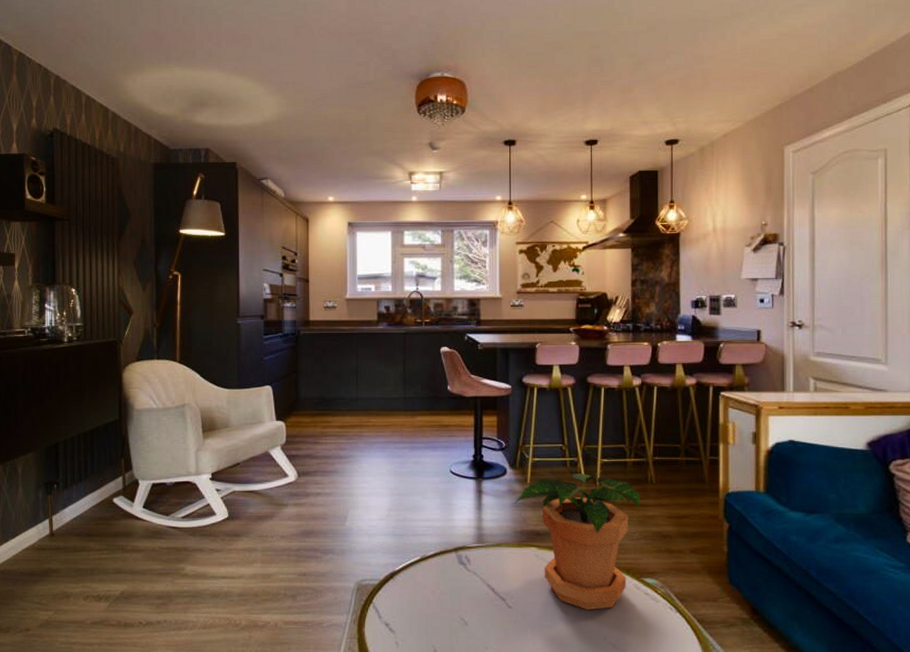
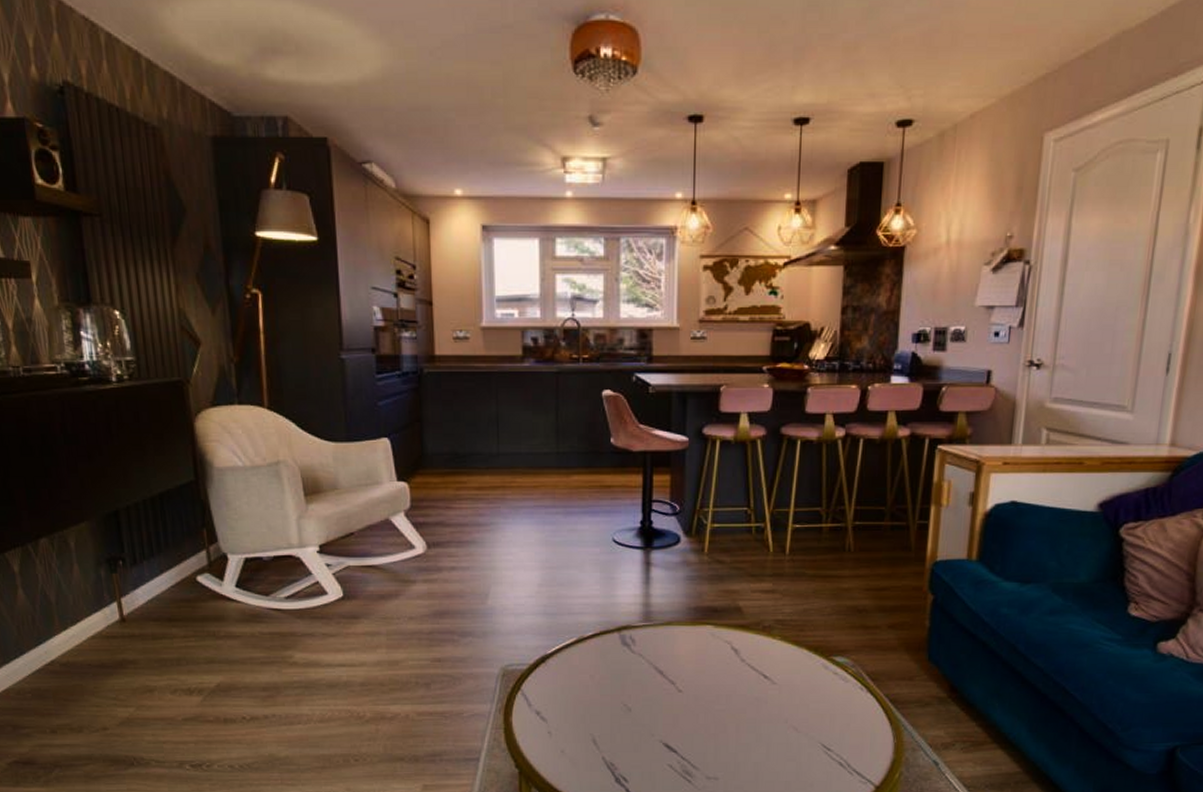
potted plant: present [515,470,641,611] -> none [689,537,837,693]

